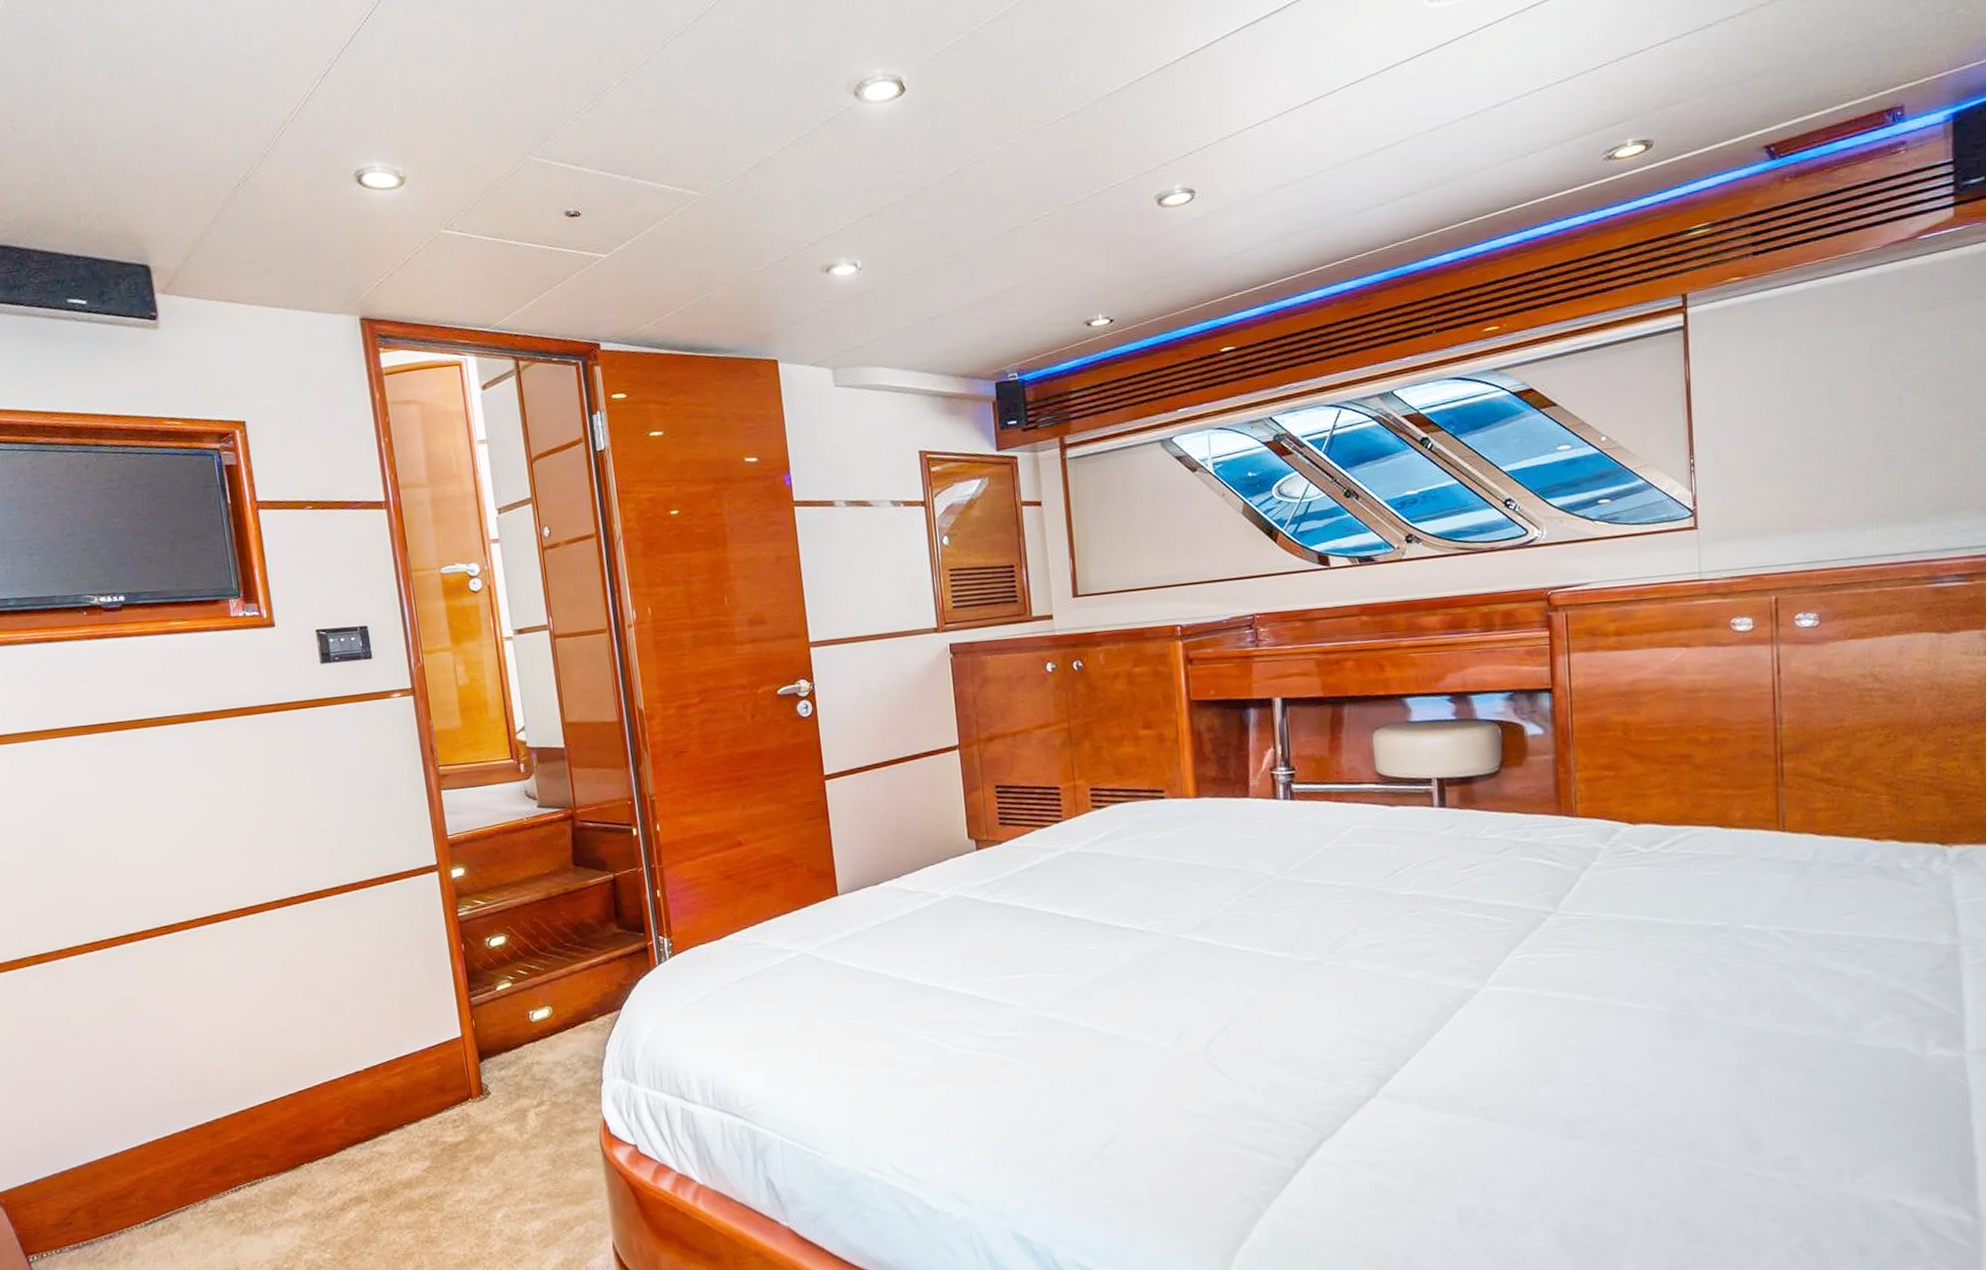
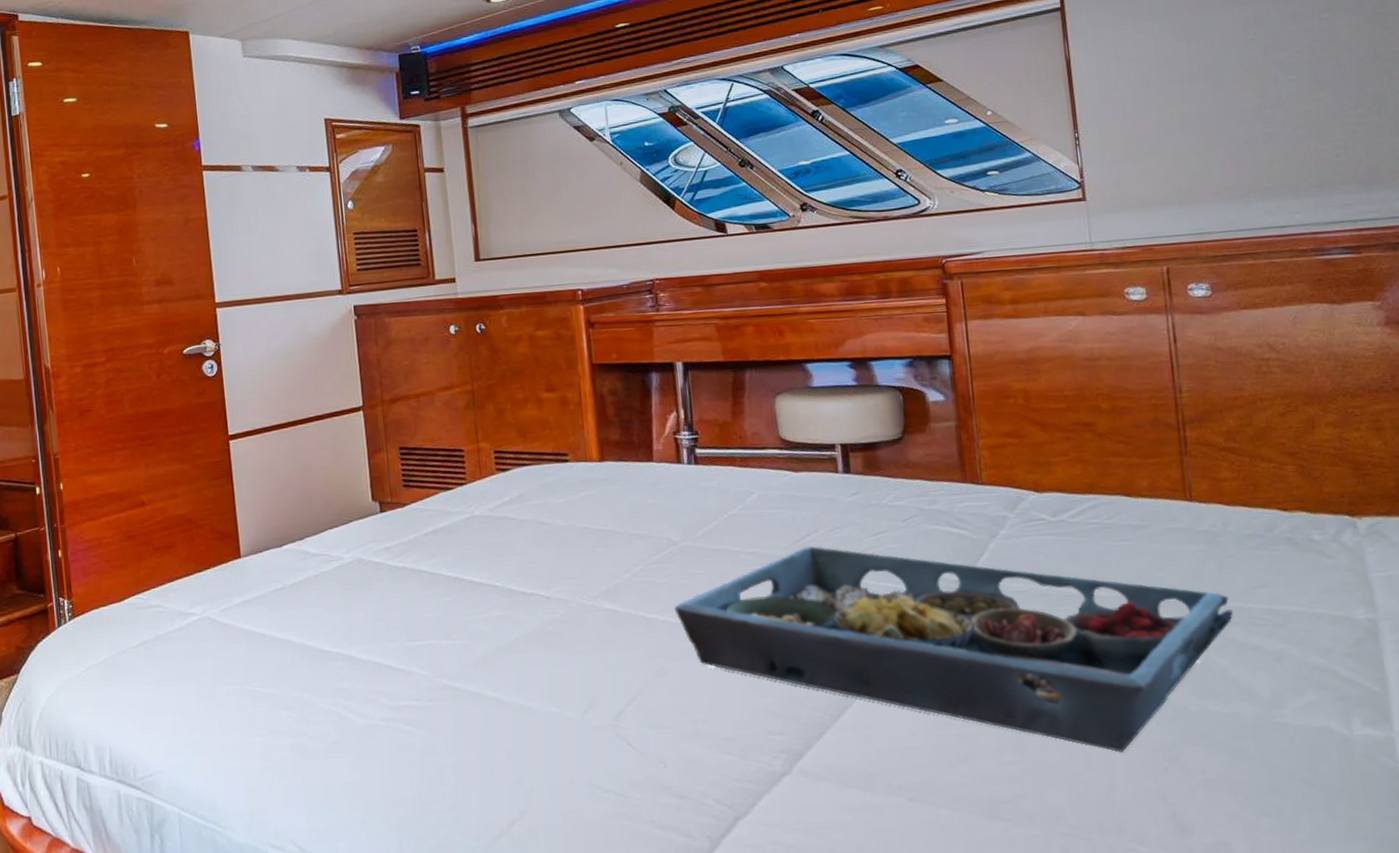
serving tray: none [1266,878,1818,1074] -> present [674,545,1234,753]

